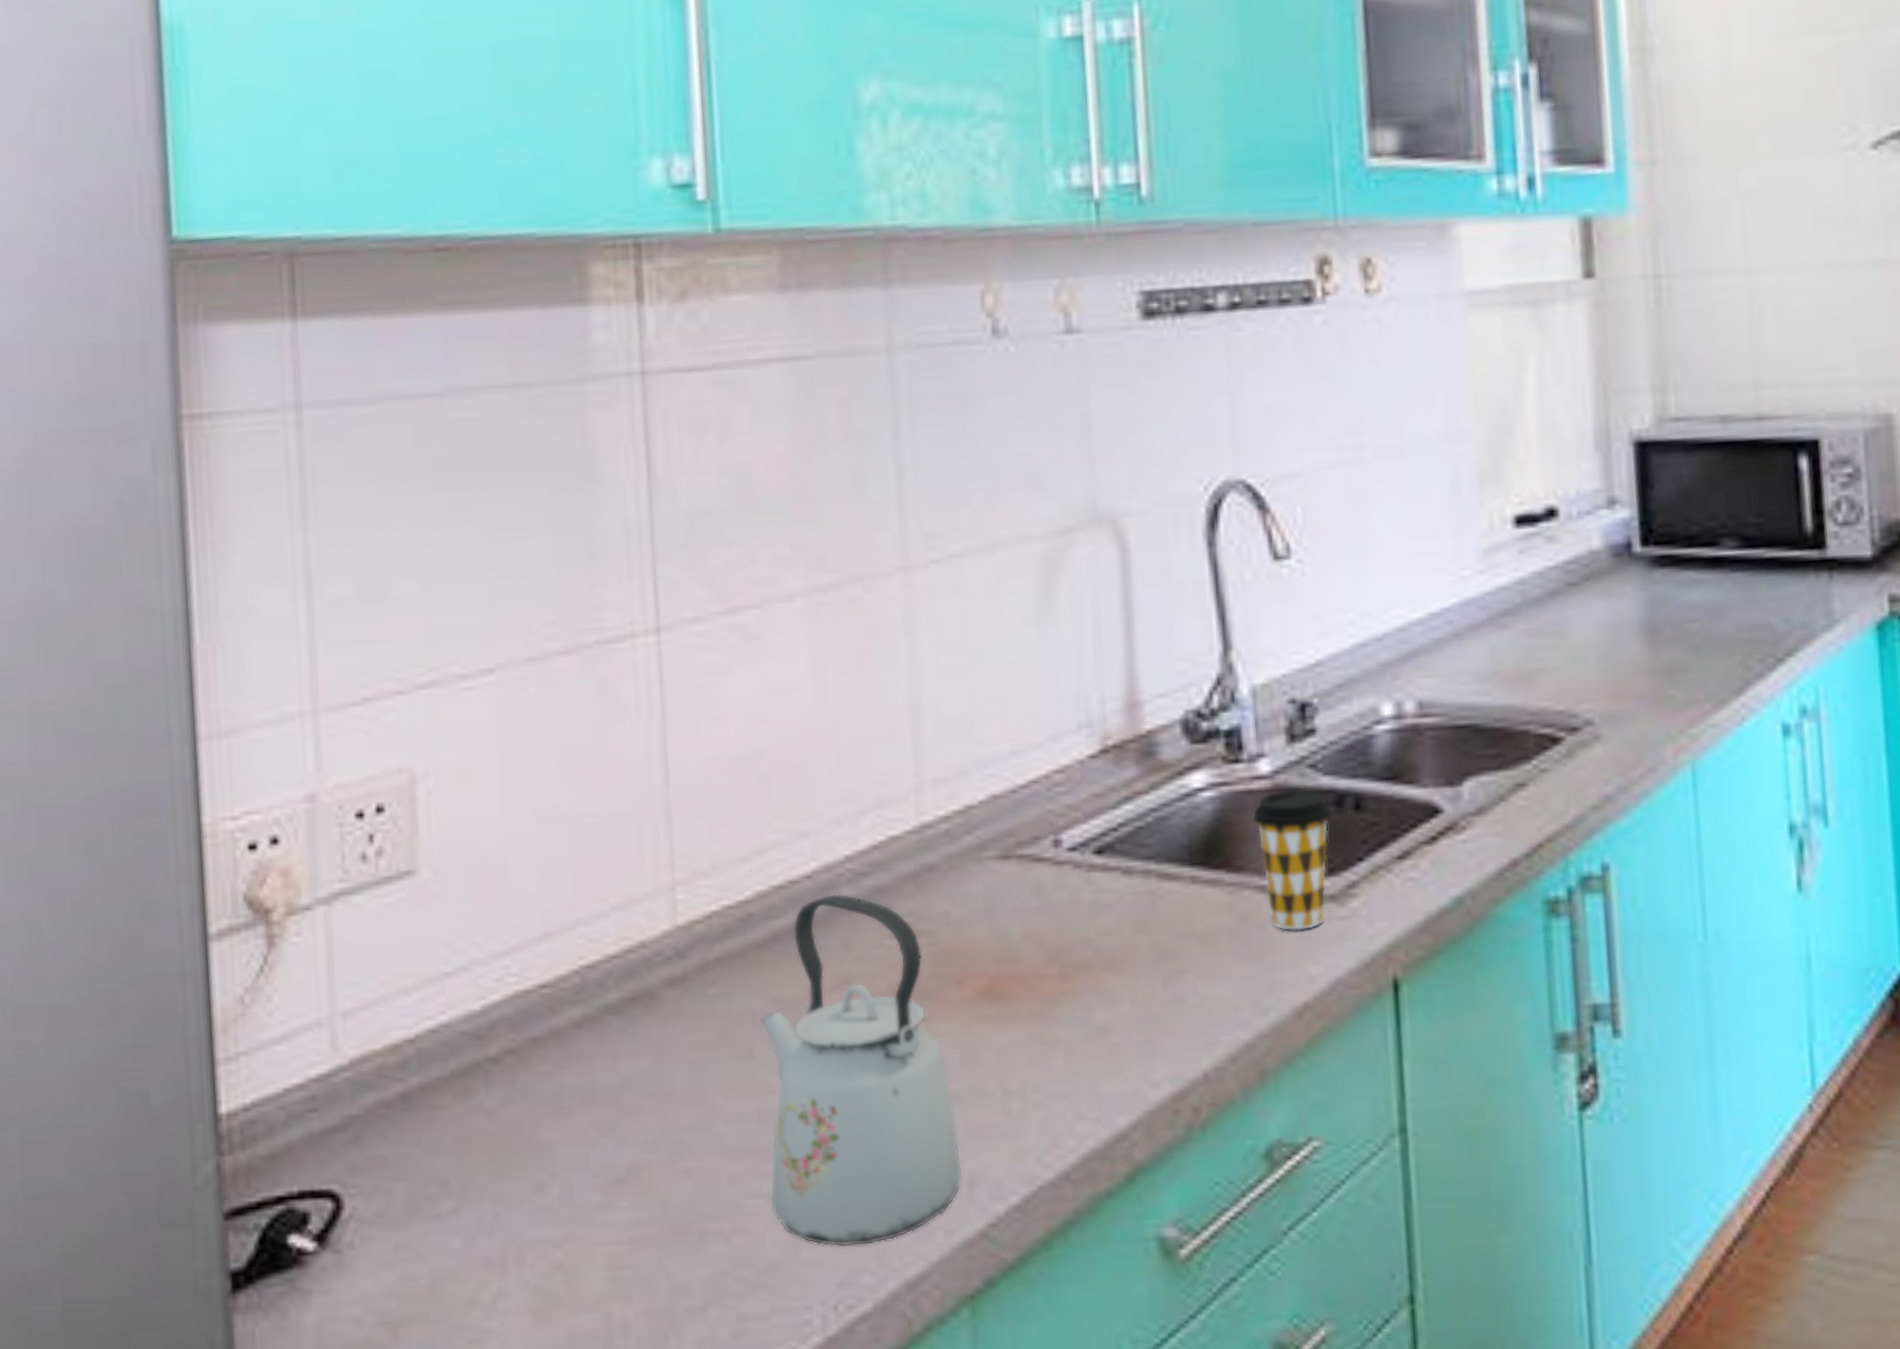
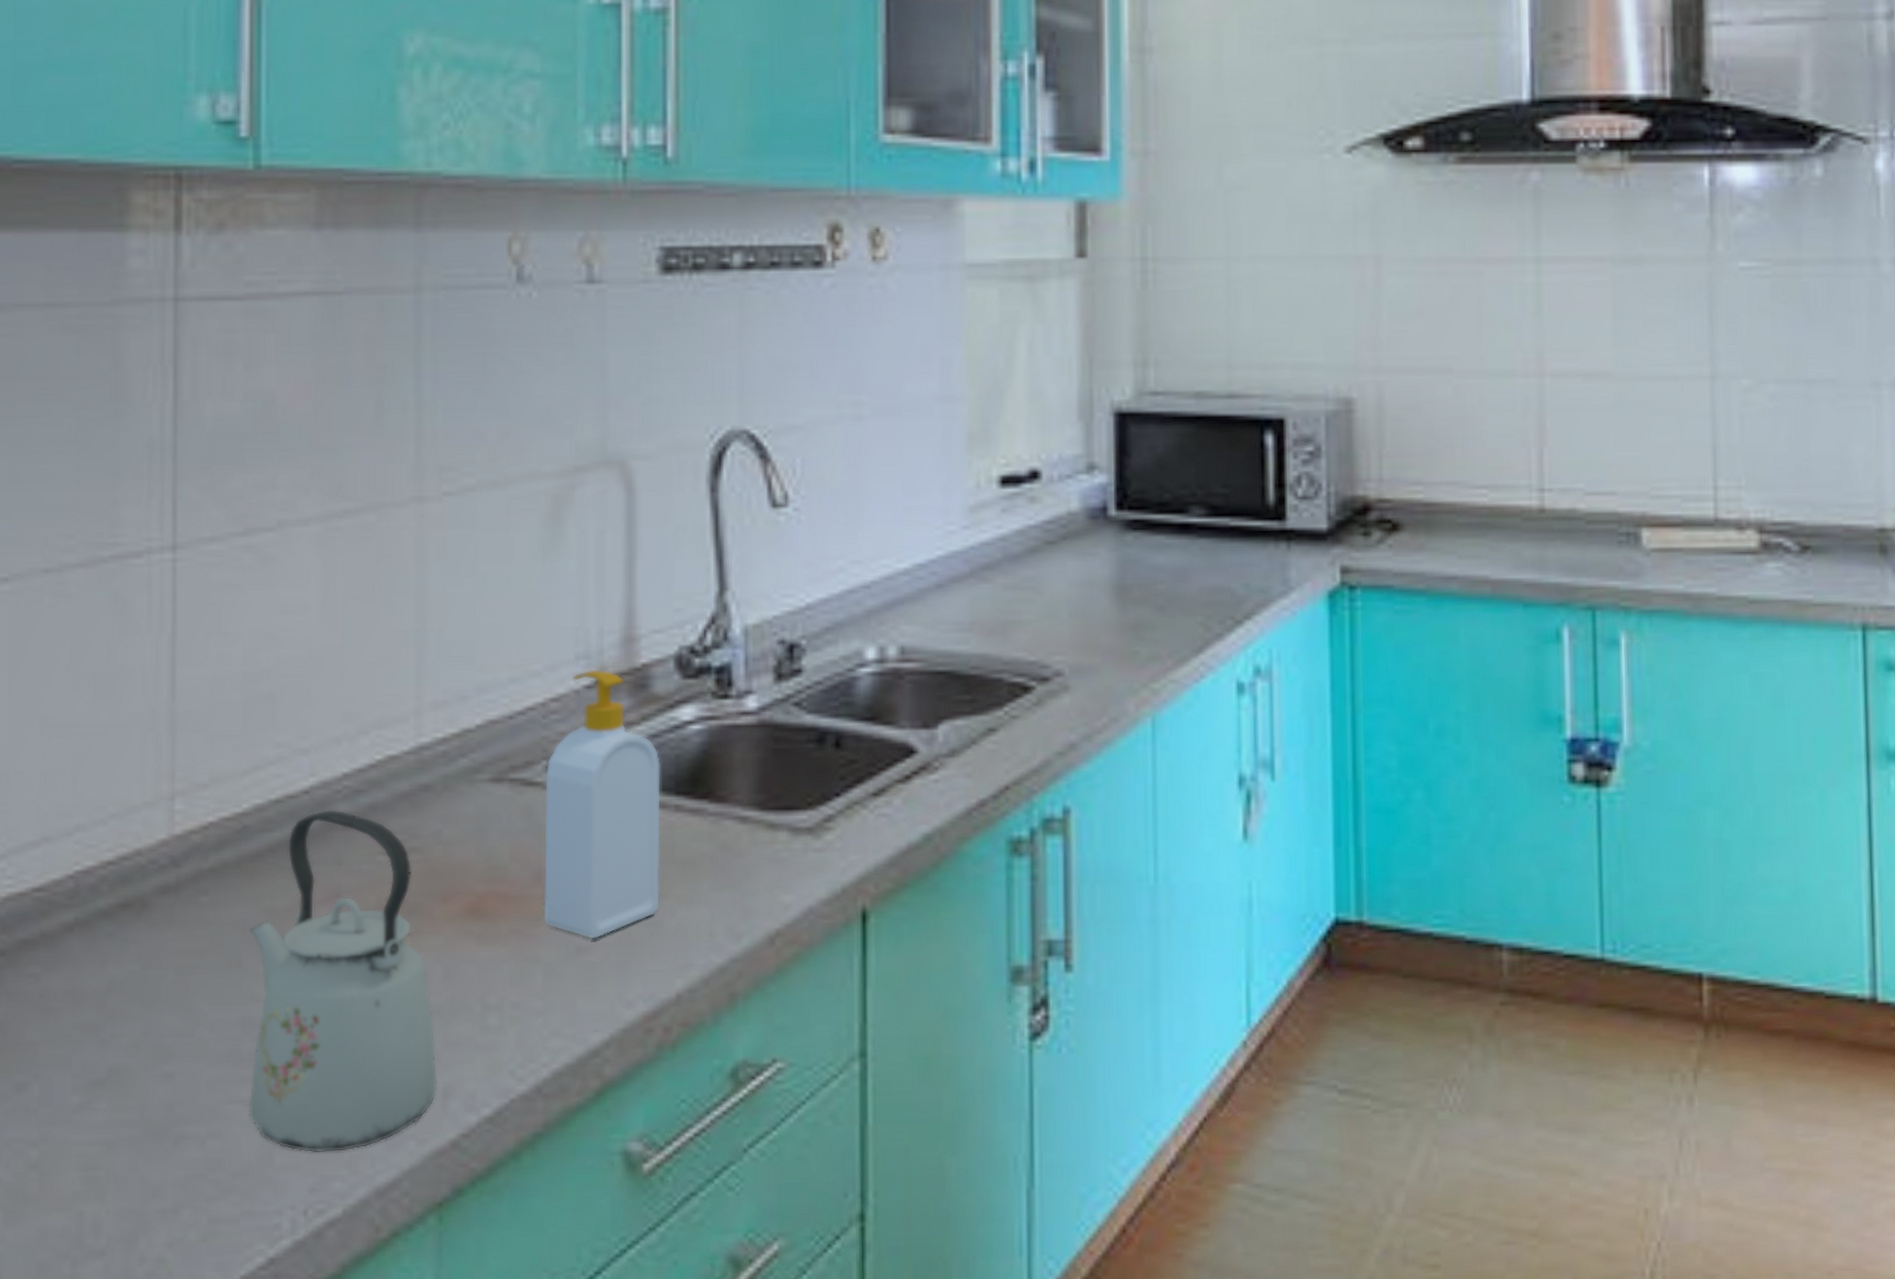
soap bottle: none [1052,737,1181,1020] -> present [543,669,662,940]
coffee cup: present [1252,789,1333,931] -> none [737,725,814,861]

